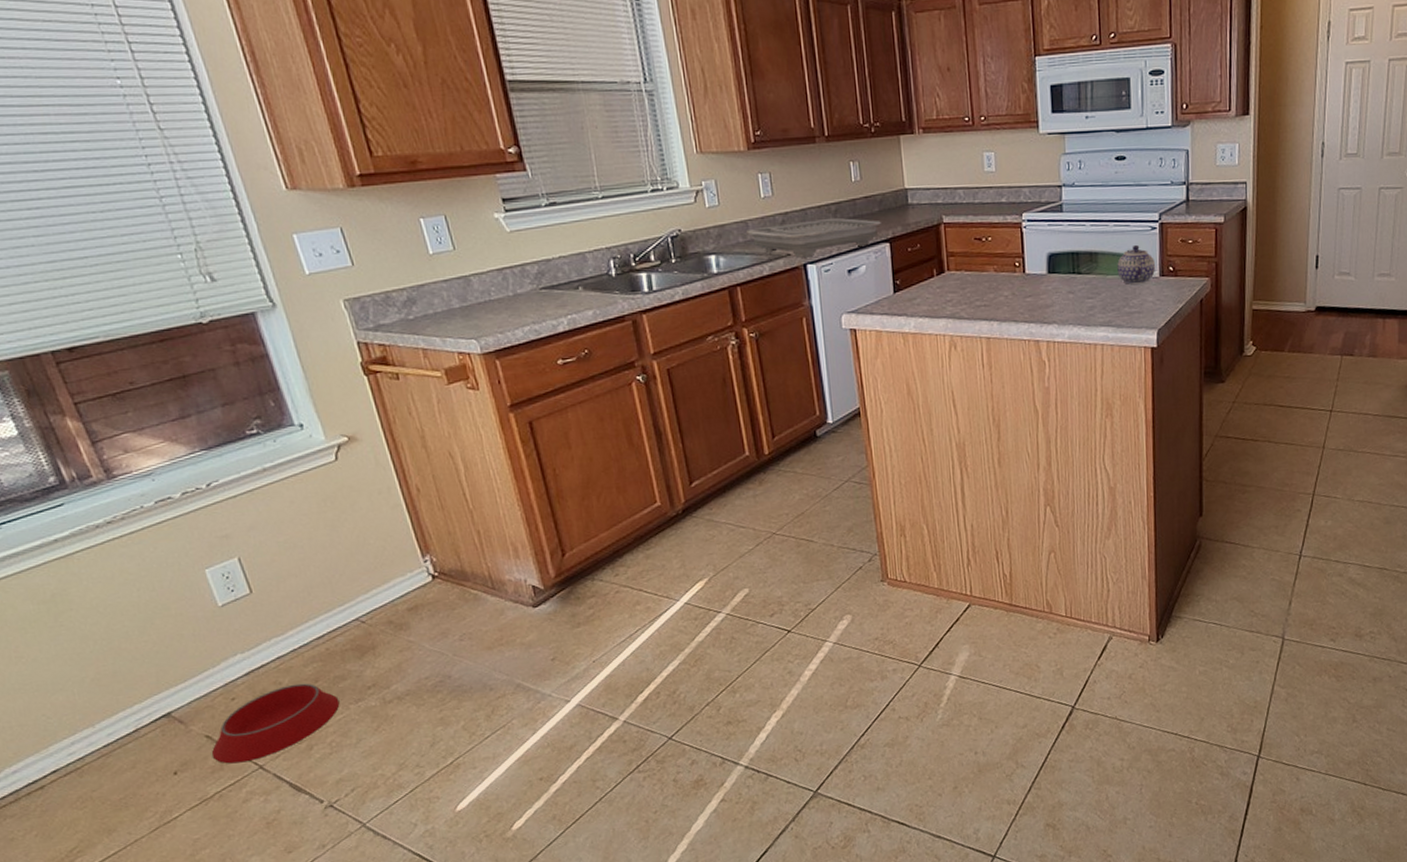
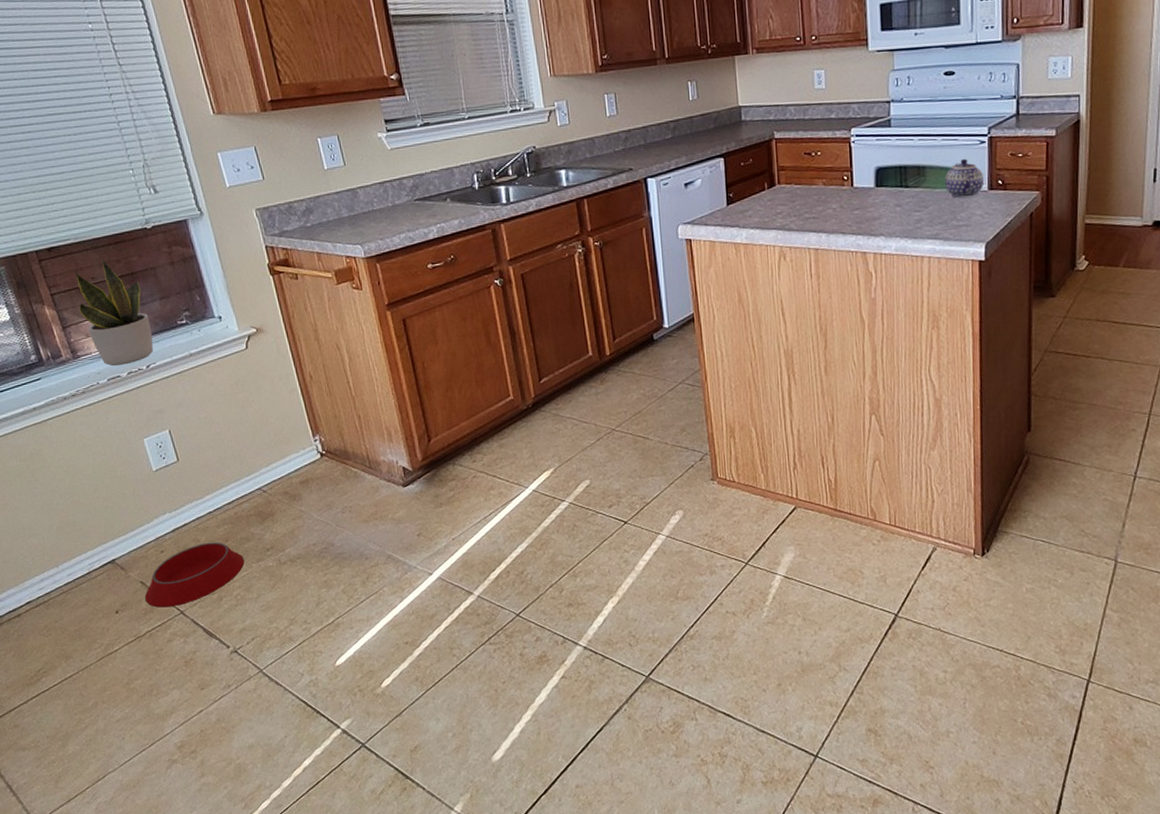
potted plant: none [105,358,215,487] -> present [74,258,154,367]
dish rack: present [746,218,882,258] -> none [593,134,717,172]

